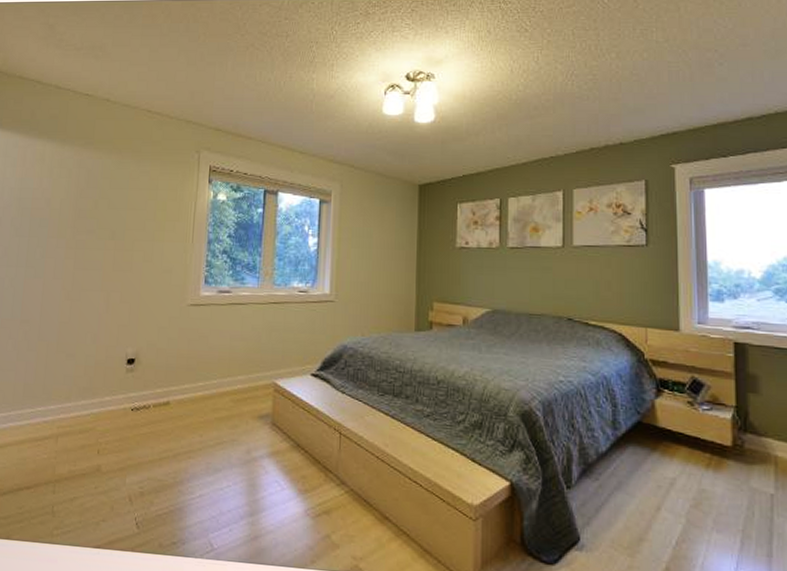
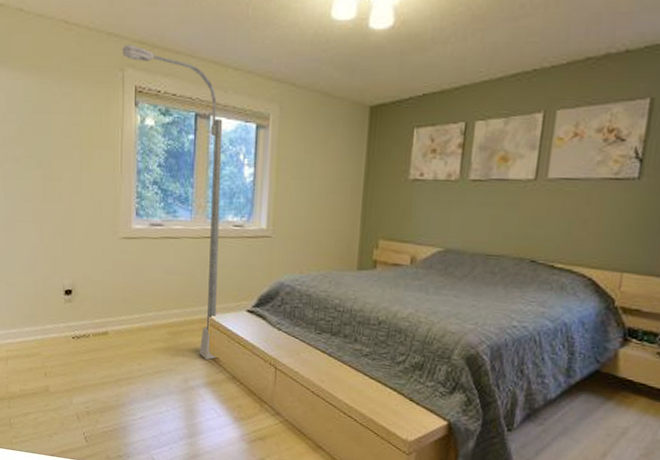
floor lamp: none [199,131,290,429] -> present [122,44,223,361]

